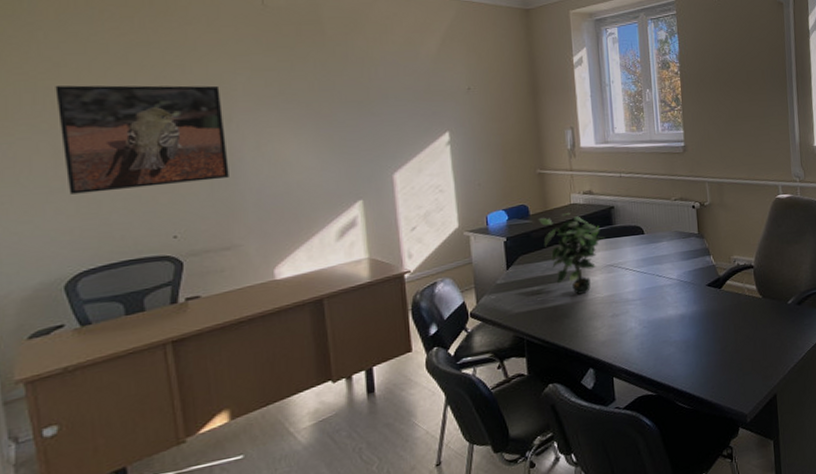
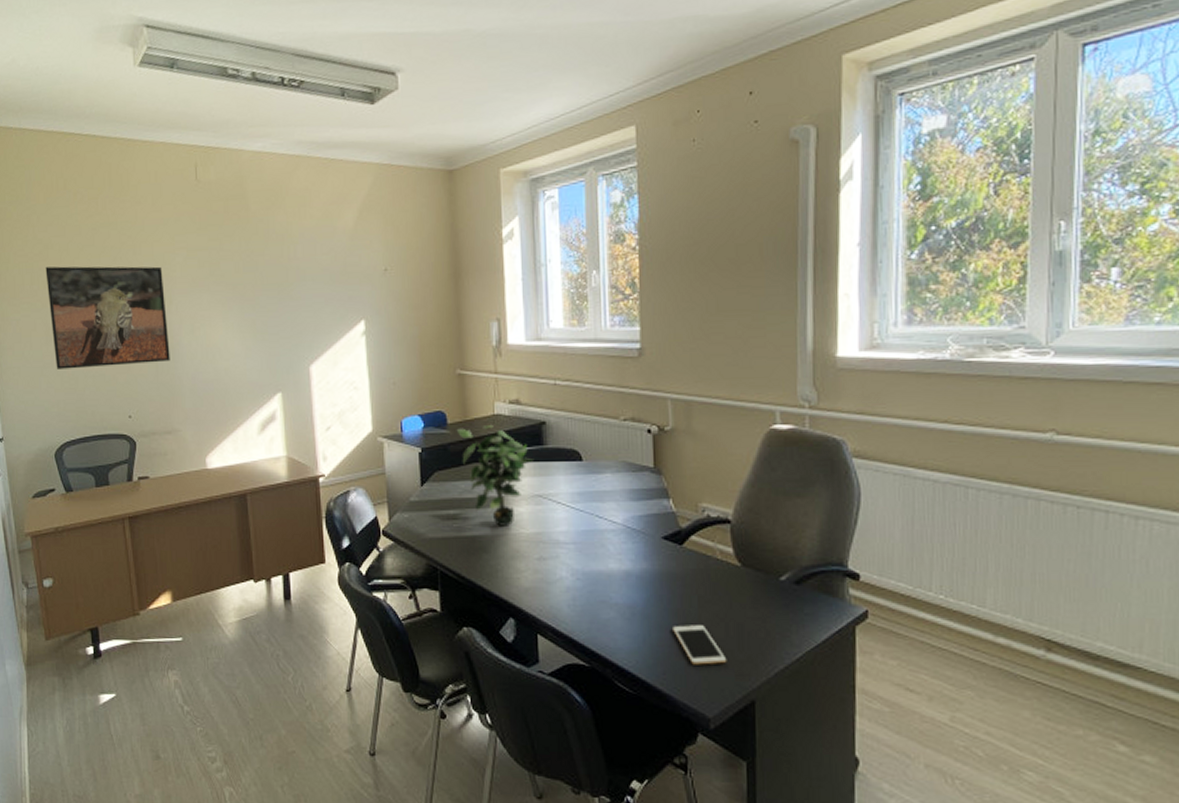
cell phone: none [717,346,756,377] -> present [673,625,727,665]

